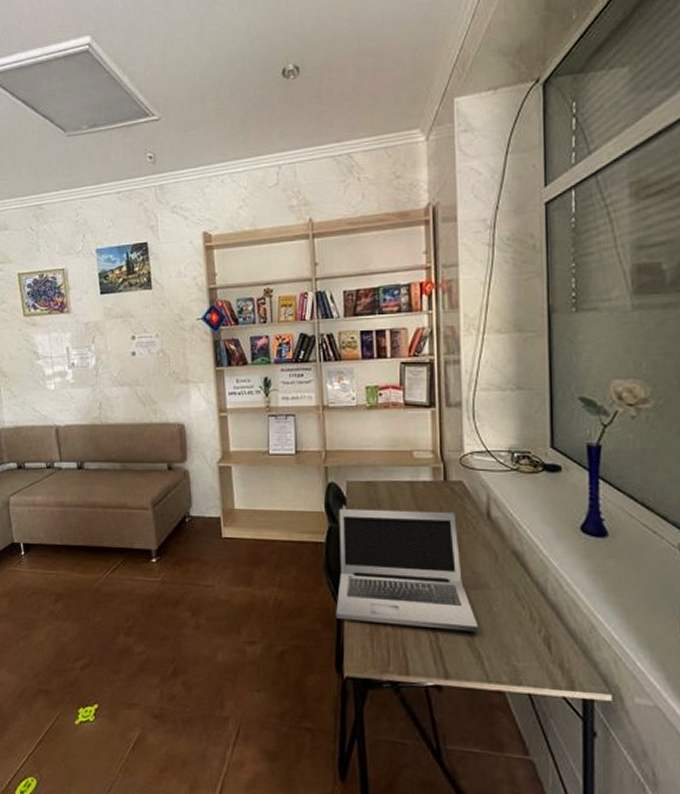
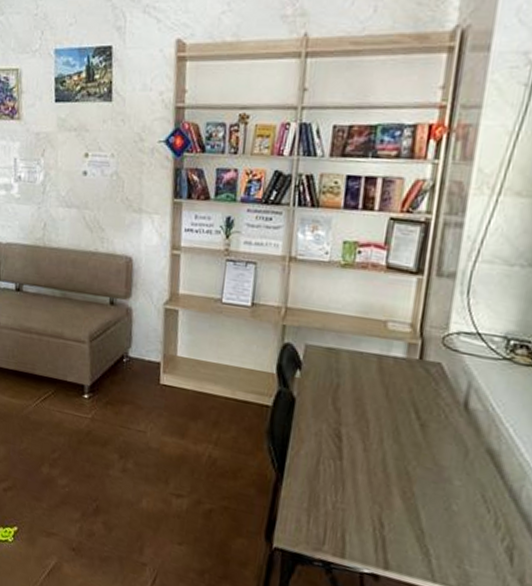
laptop: present [336,508,479,632] -> none [272,372,433,528]

